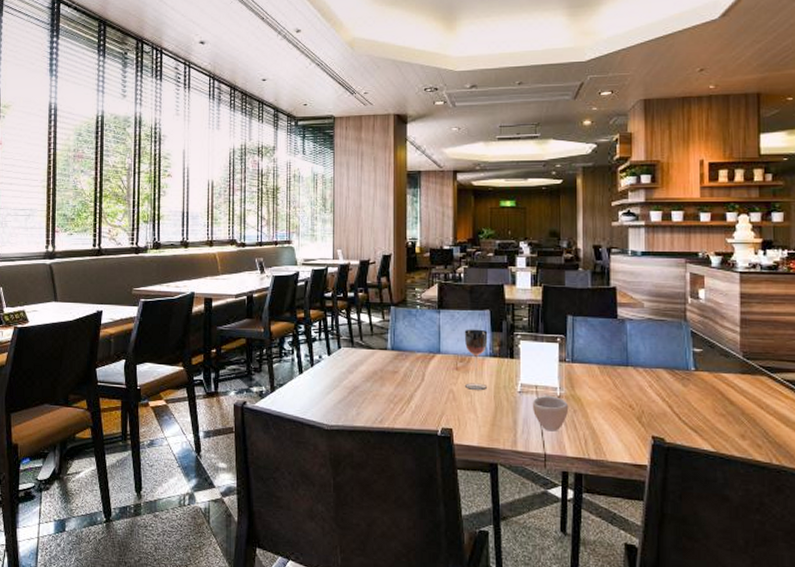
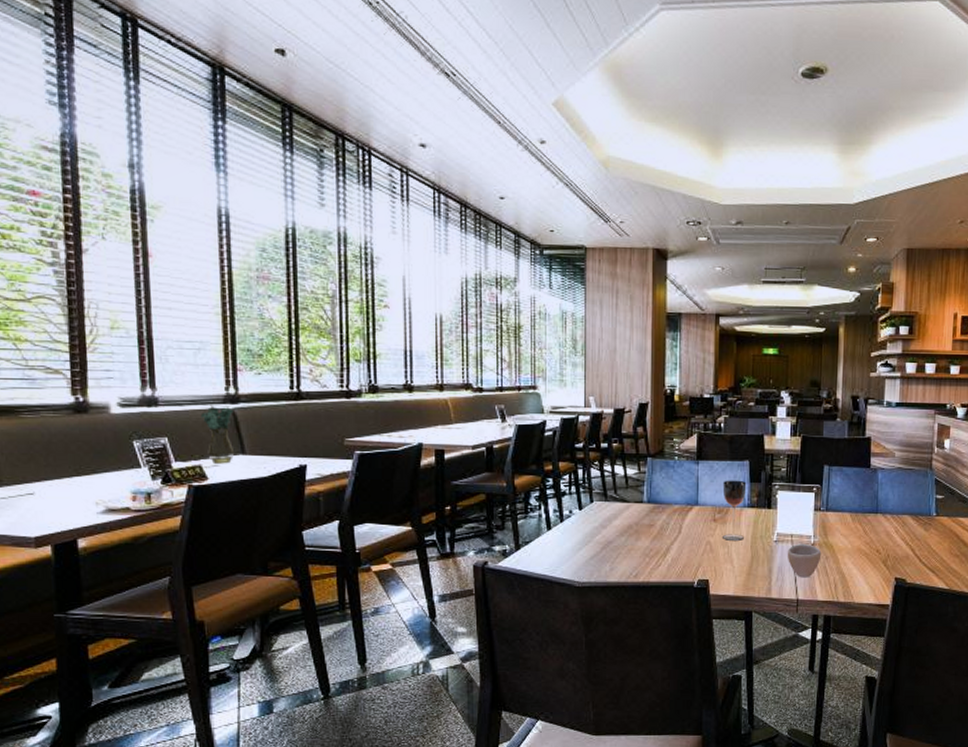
vase: none [26,260,50,310] -> present [200,404,235,465]

